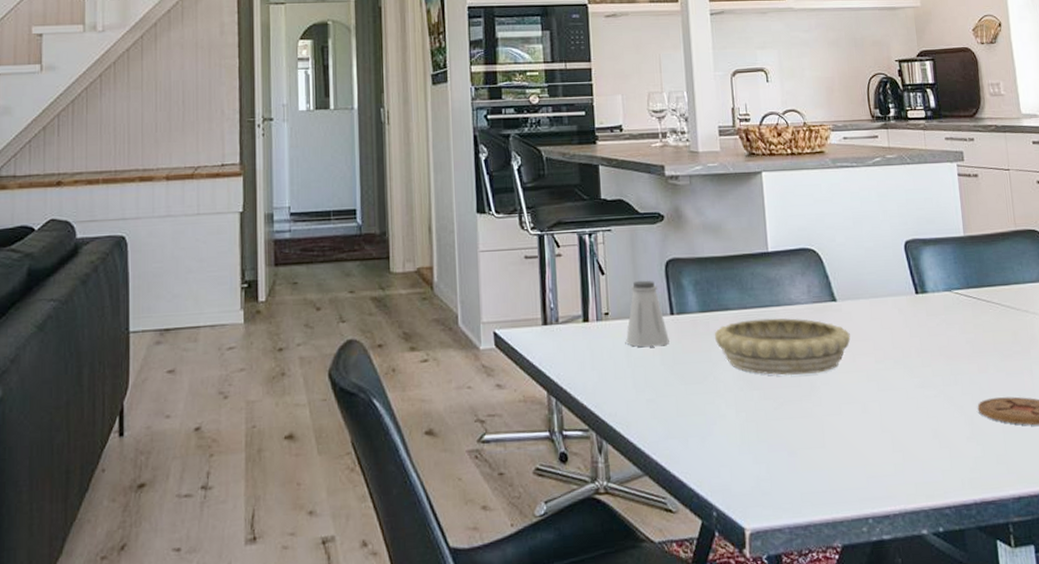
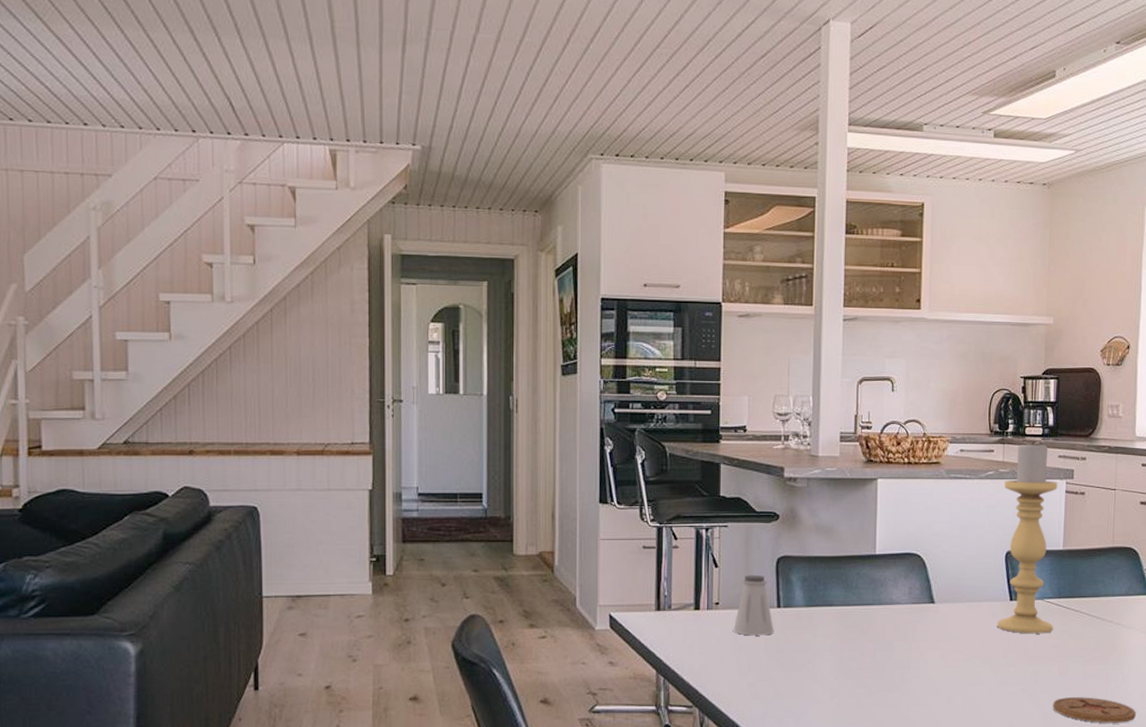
decorative bowl: present [714,318,851,376] -> none [816,615,944,668]
candle holder: none [893,123,966,330] -> present [997,440,1058,634]

